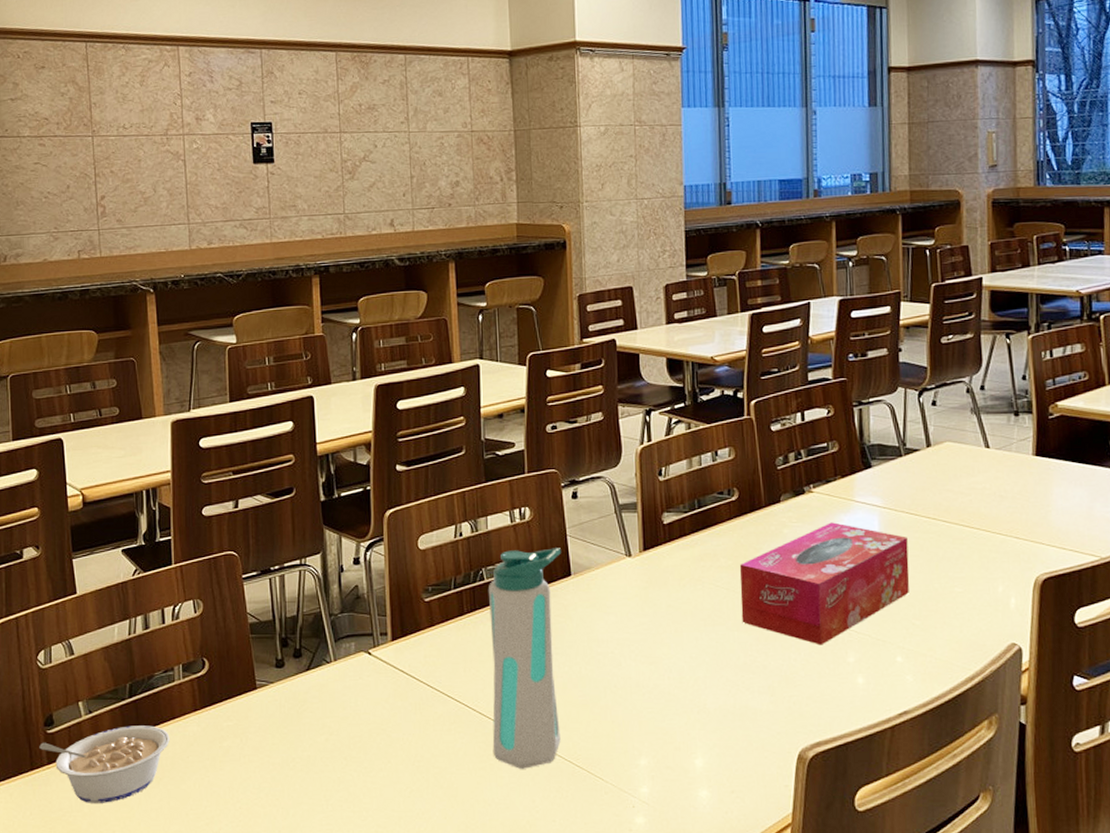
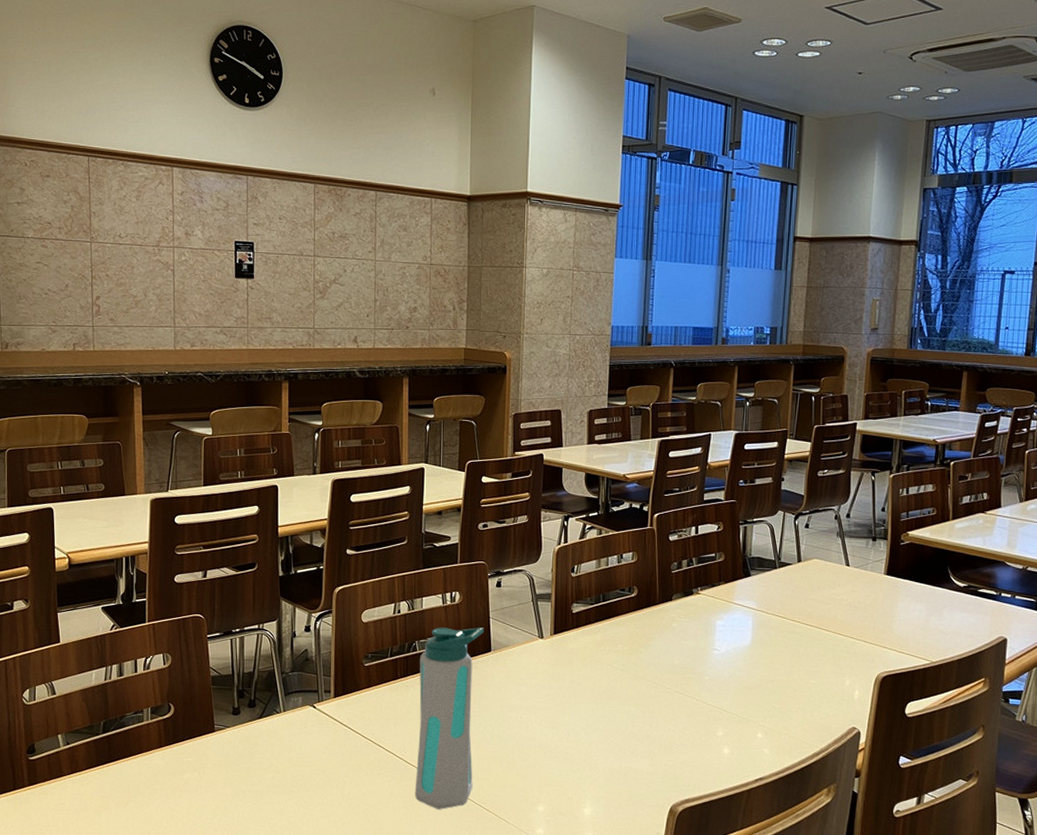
legume: present [39,725,170,803] -> none [21,757,137,821]
tissue box: present [739,522,910,645] -> none [632,620,775,721]

